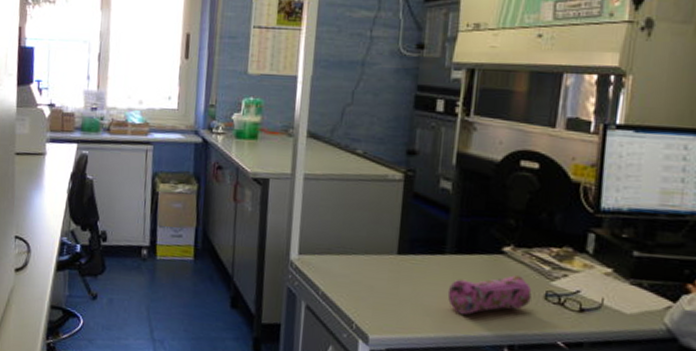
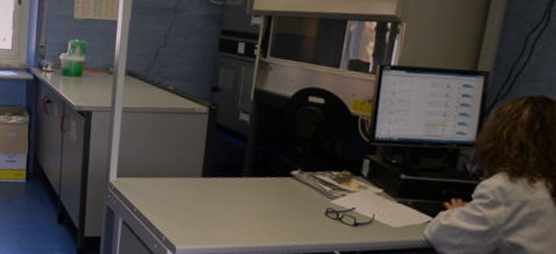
pencil case: present [447,275,532,315] -> none [243,195,315,228]

